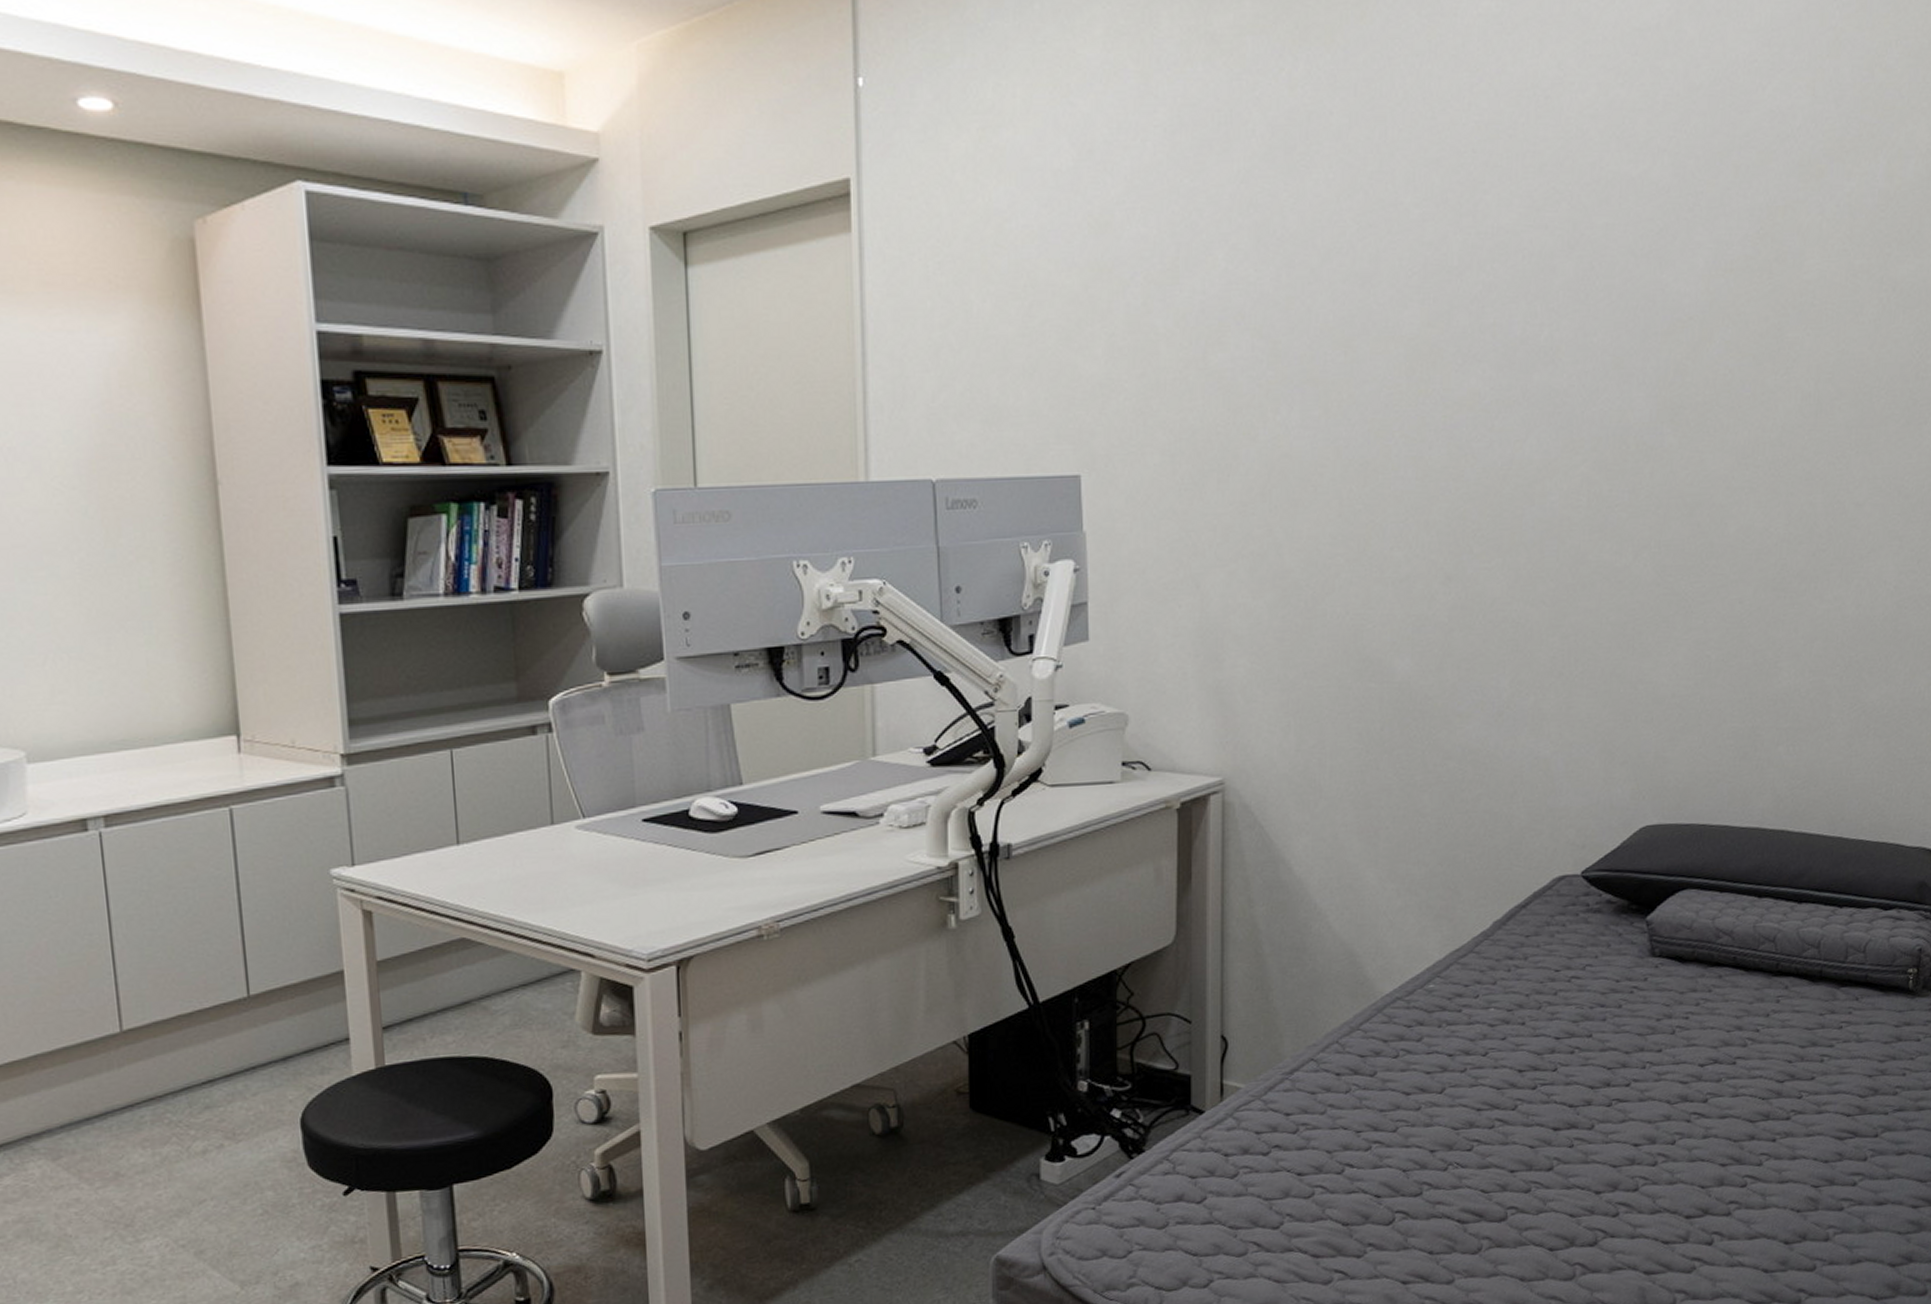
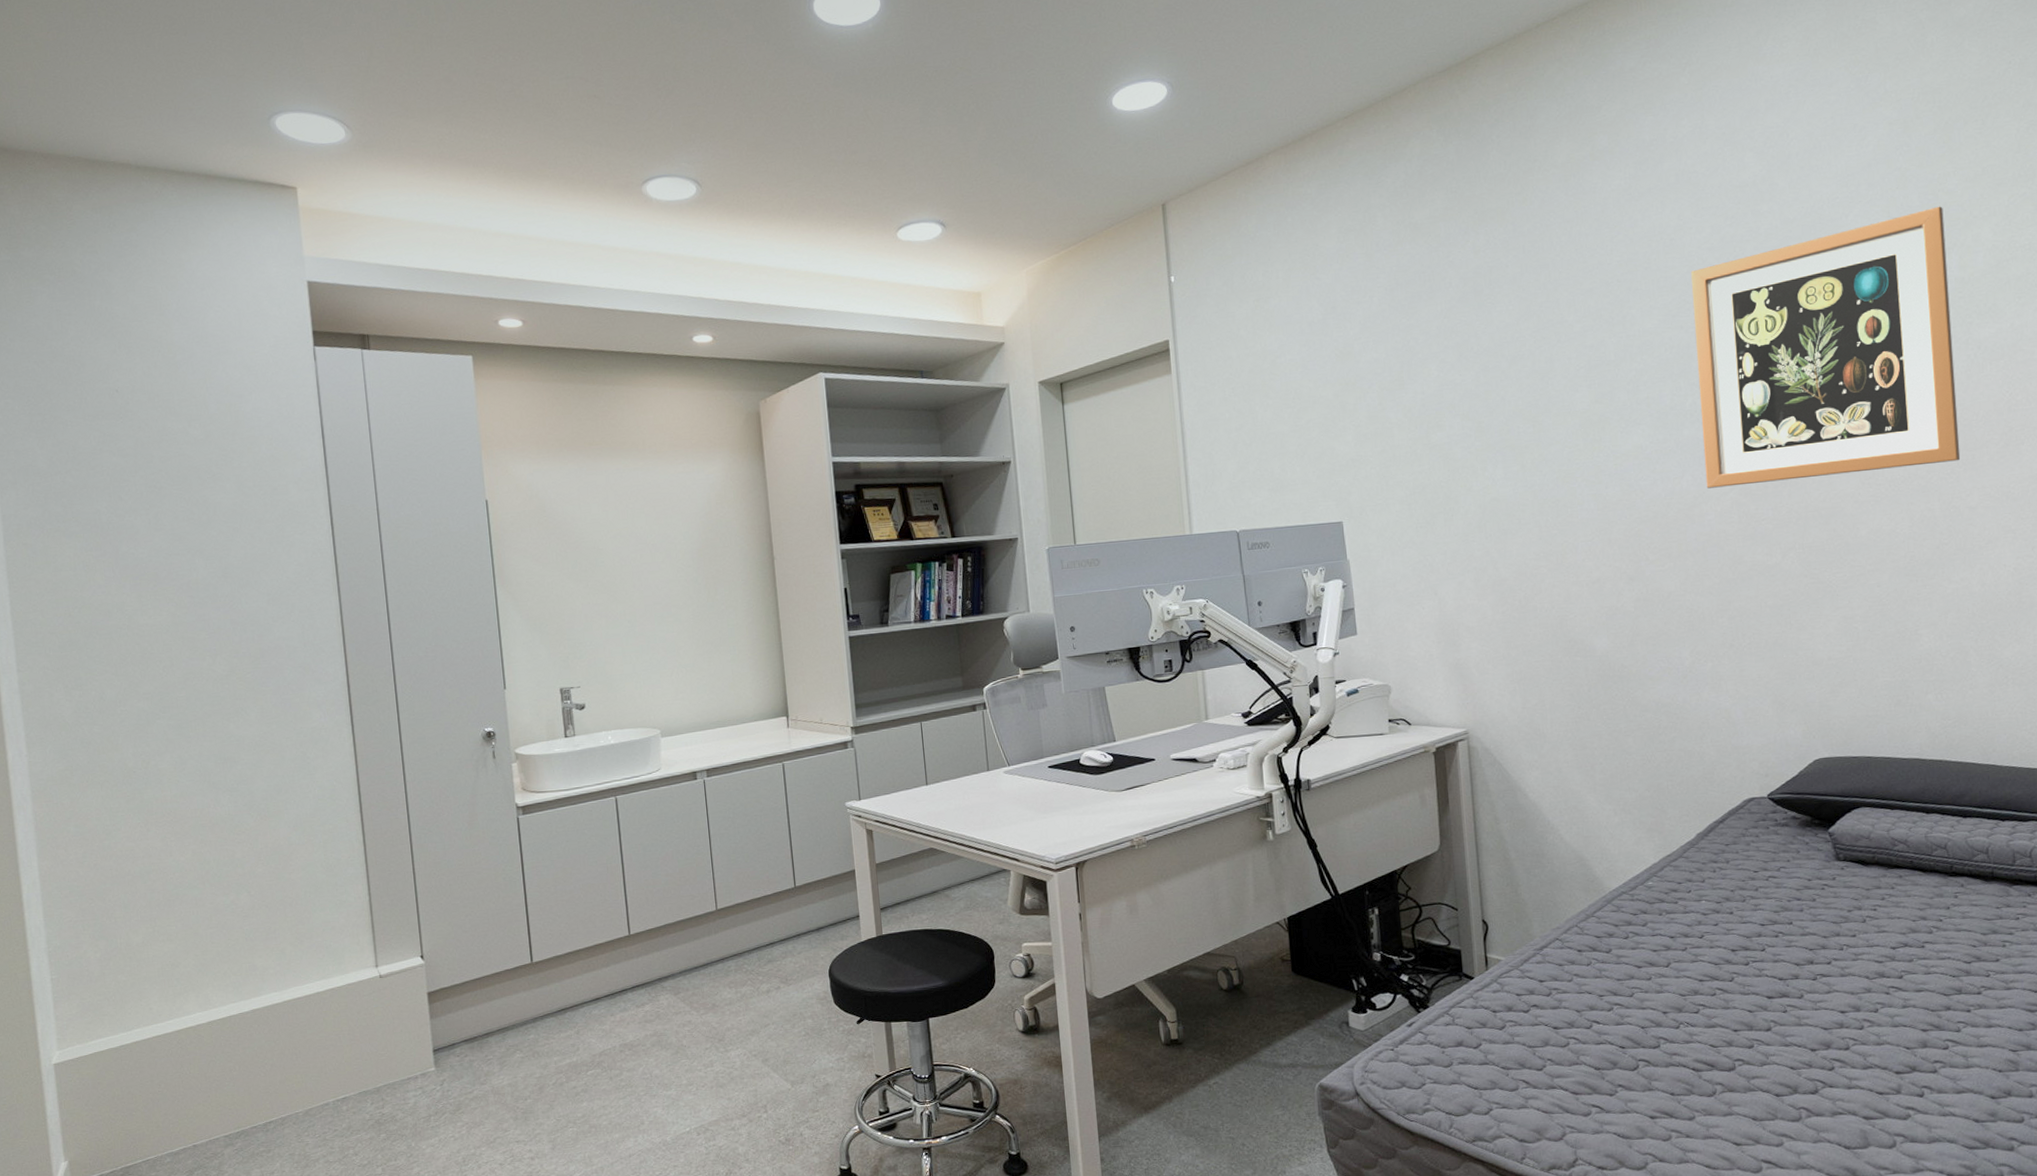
wall art: none [1553,87,1878,458] -> present [1690,206,1961,489]

